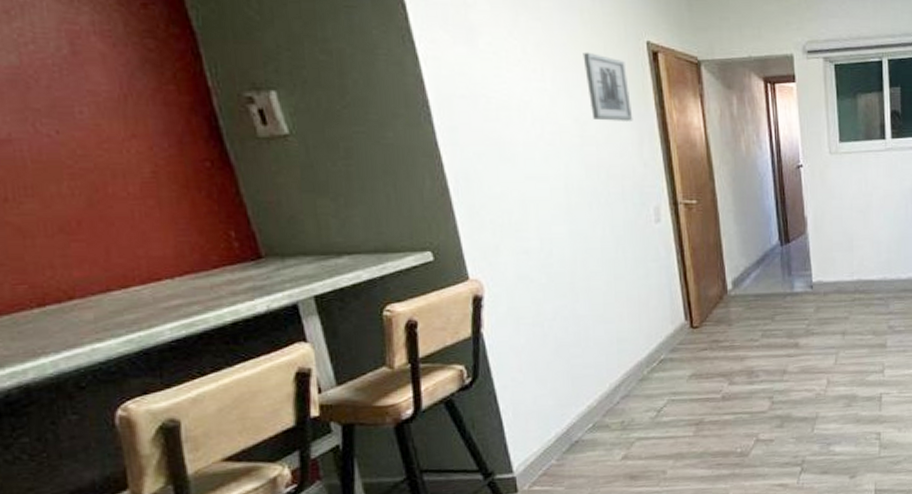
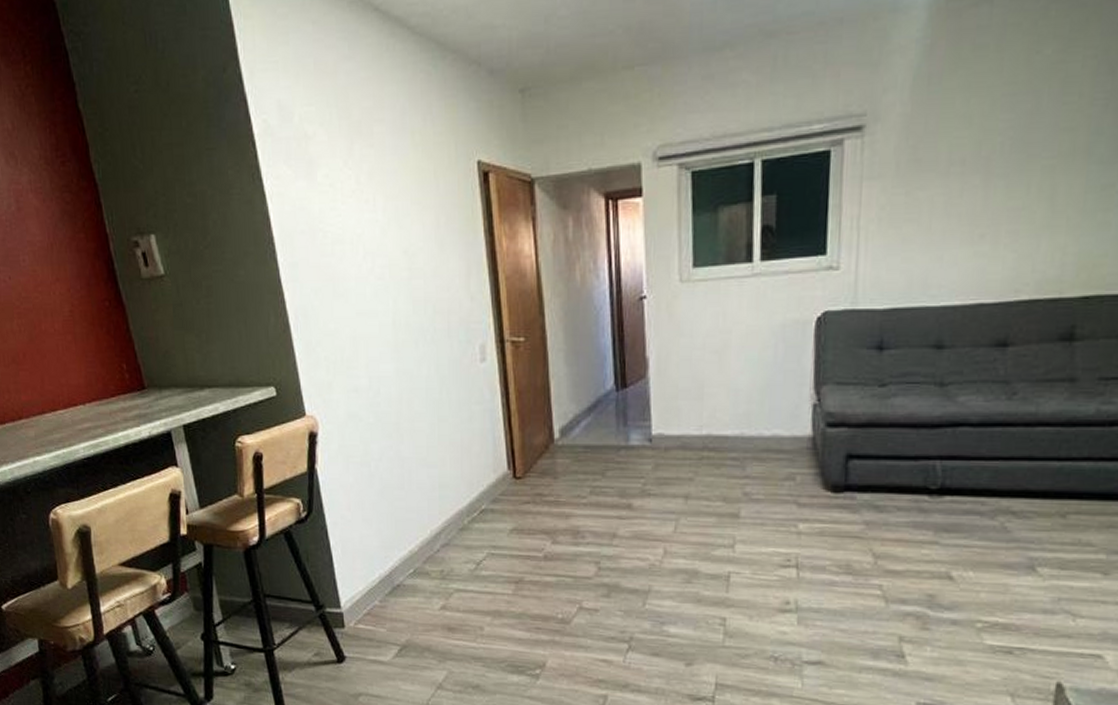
wall art: present [583,52,633,121] -> none [413,177,461,252]

